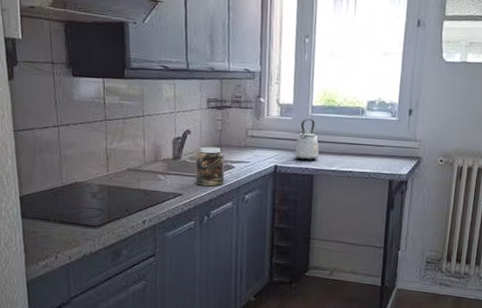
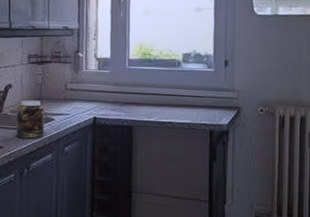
kettle: present [295,119,319,161] -> none [113,72,137,113]

